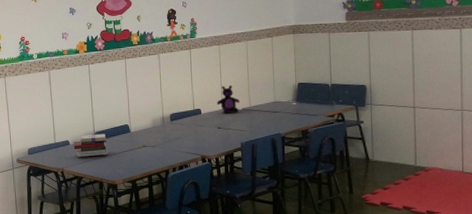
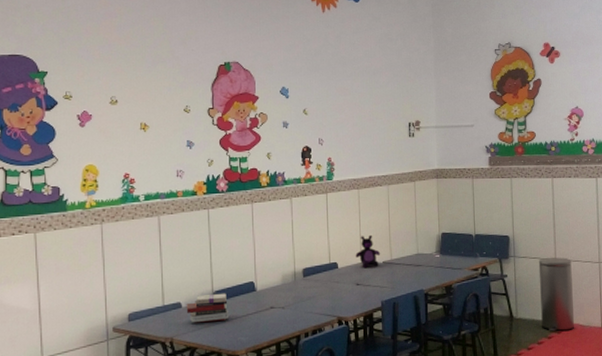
pedal bin: none [396,105,434,174] -> present [538,257,575,332]

